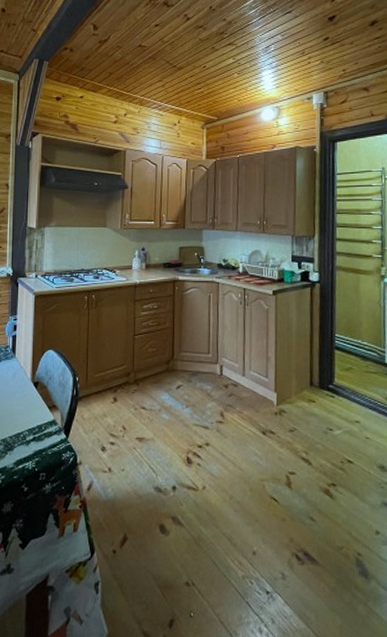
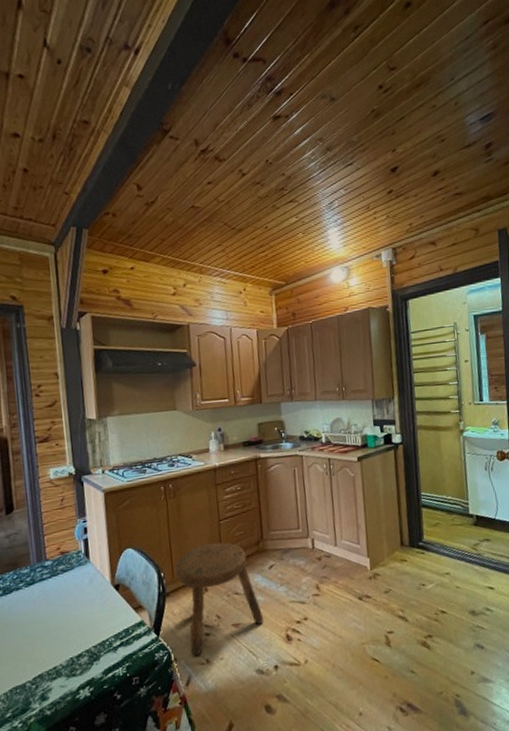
stool: none [89,356,167,462] -> present [174,542,264,656]

